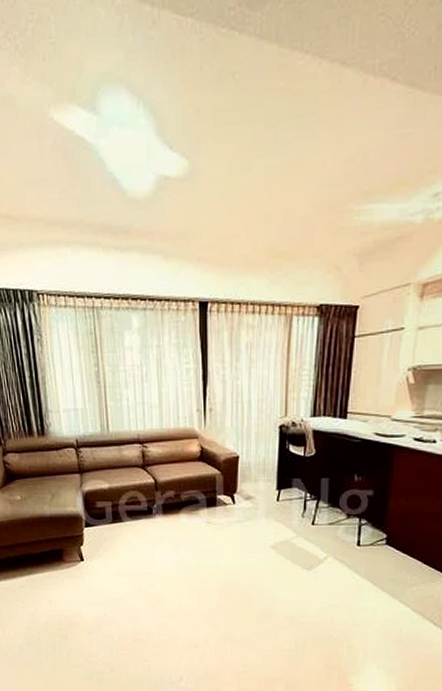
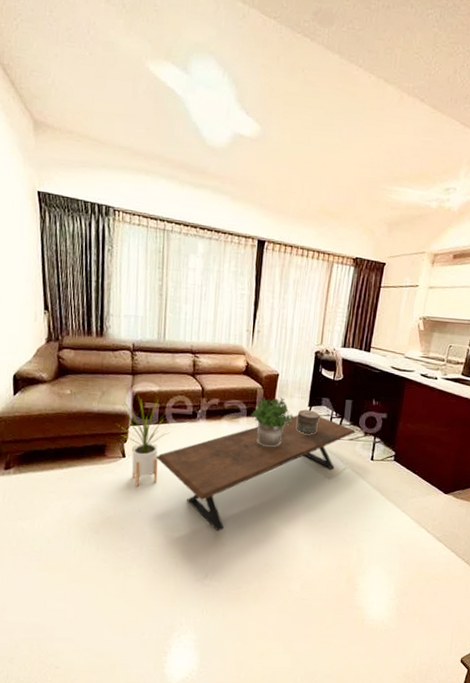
house plant: none [72,495,126,590] -> present [118,396,170,487]
coffee table: none [114,499,336,633] -> present [155,415,356,532]
potted plant: none [211,483,261,540] -> present [250,396,294,448]
decorative box: none [264,494,291,521] -> present [297,409,320,434]

